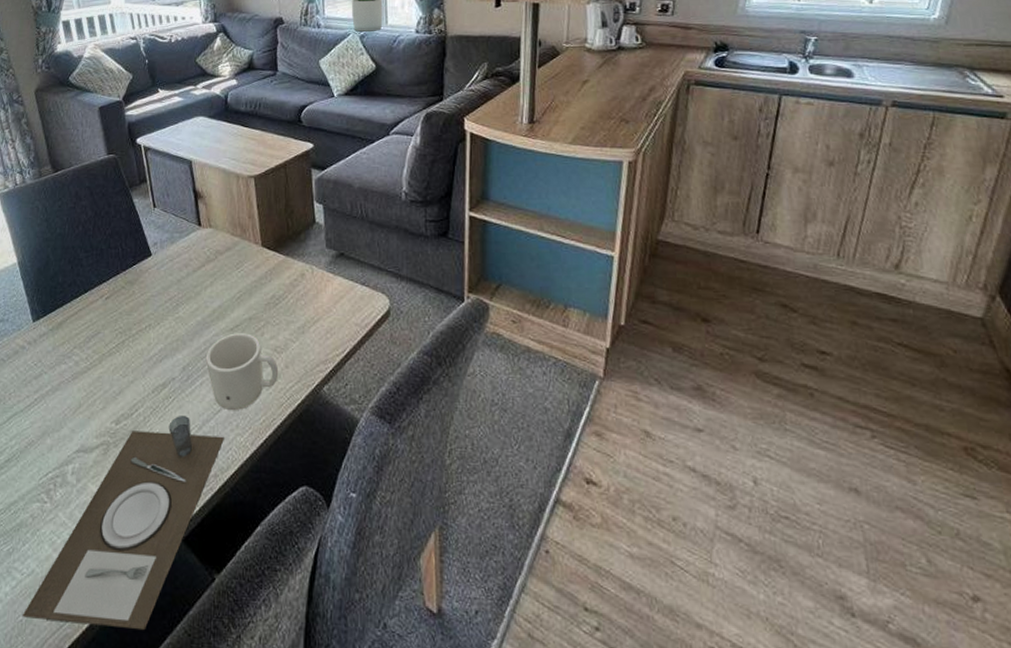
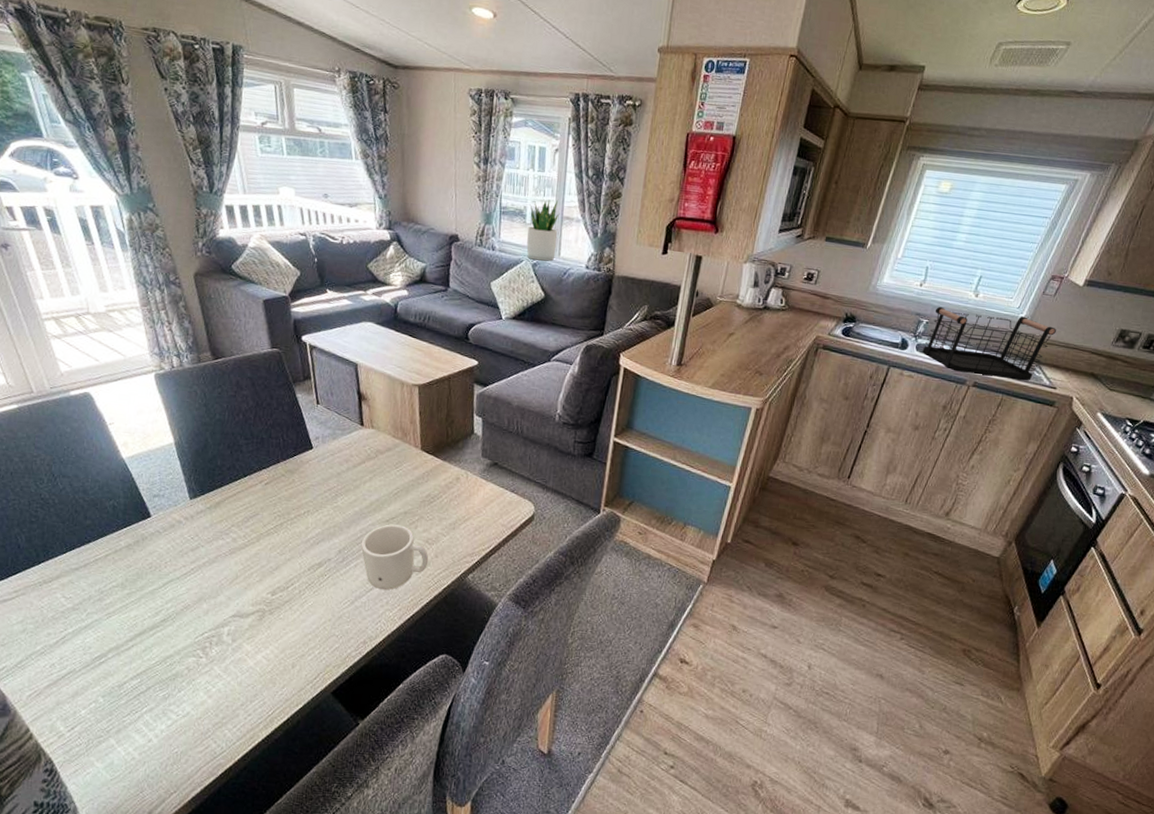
place setting: present [22,416,224,629] -> none [177,591,374,761]
dish rack: none [817,17,984,92] -> present [922,306,1056,380]

